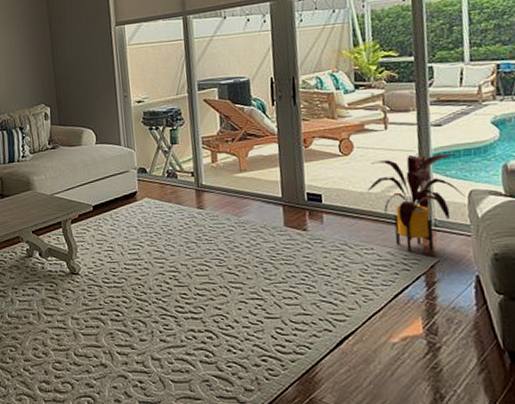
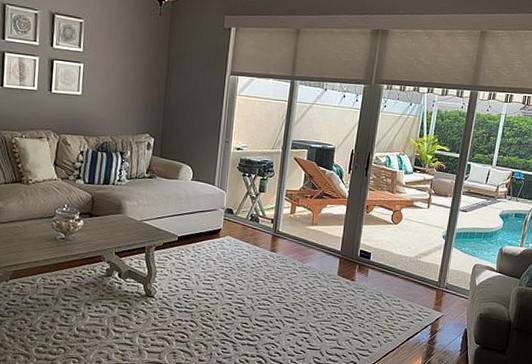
house plant: present [366,154,466,252] -> none [404,230,472,307]

